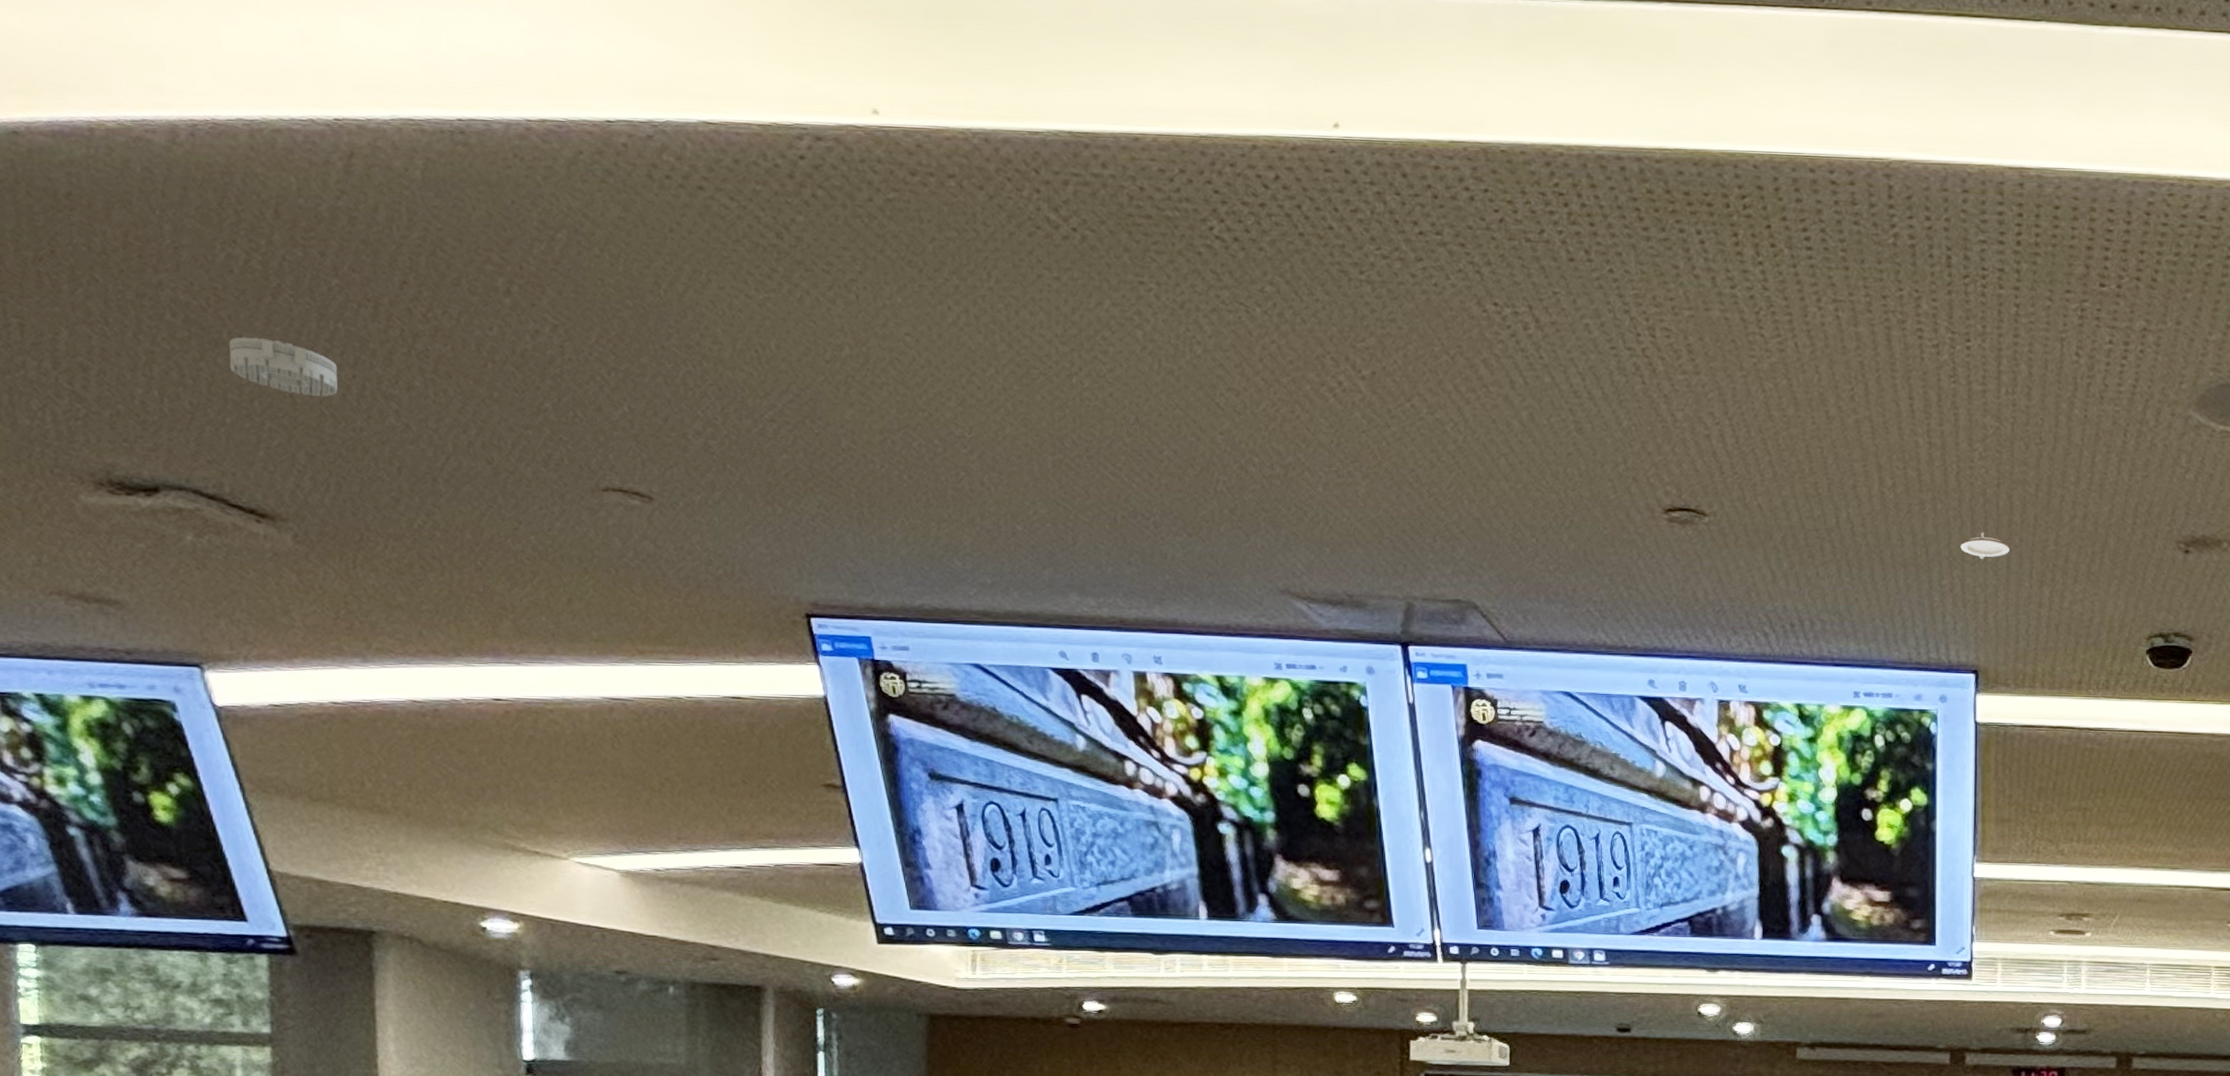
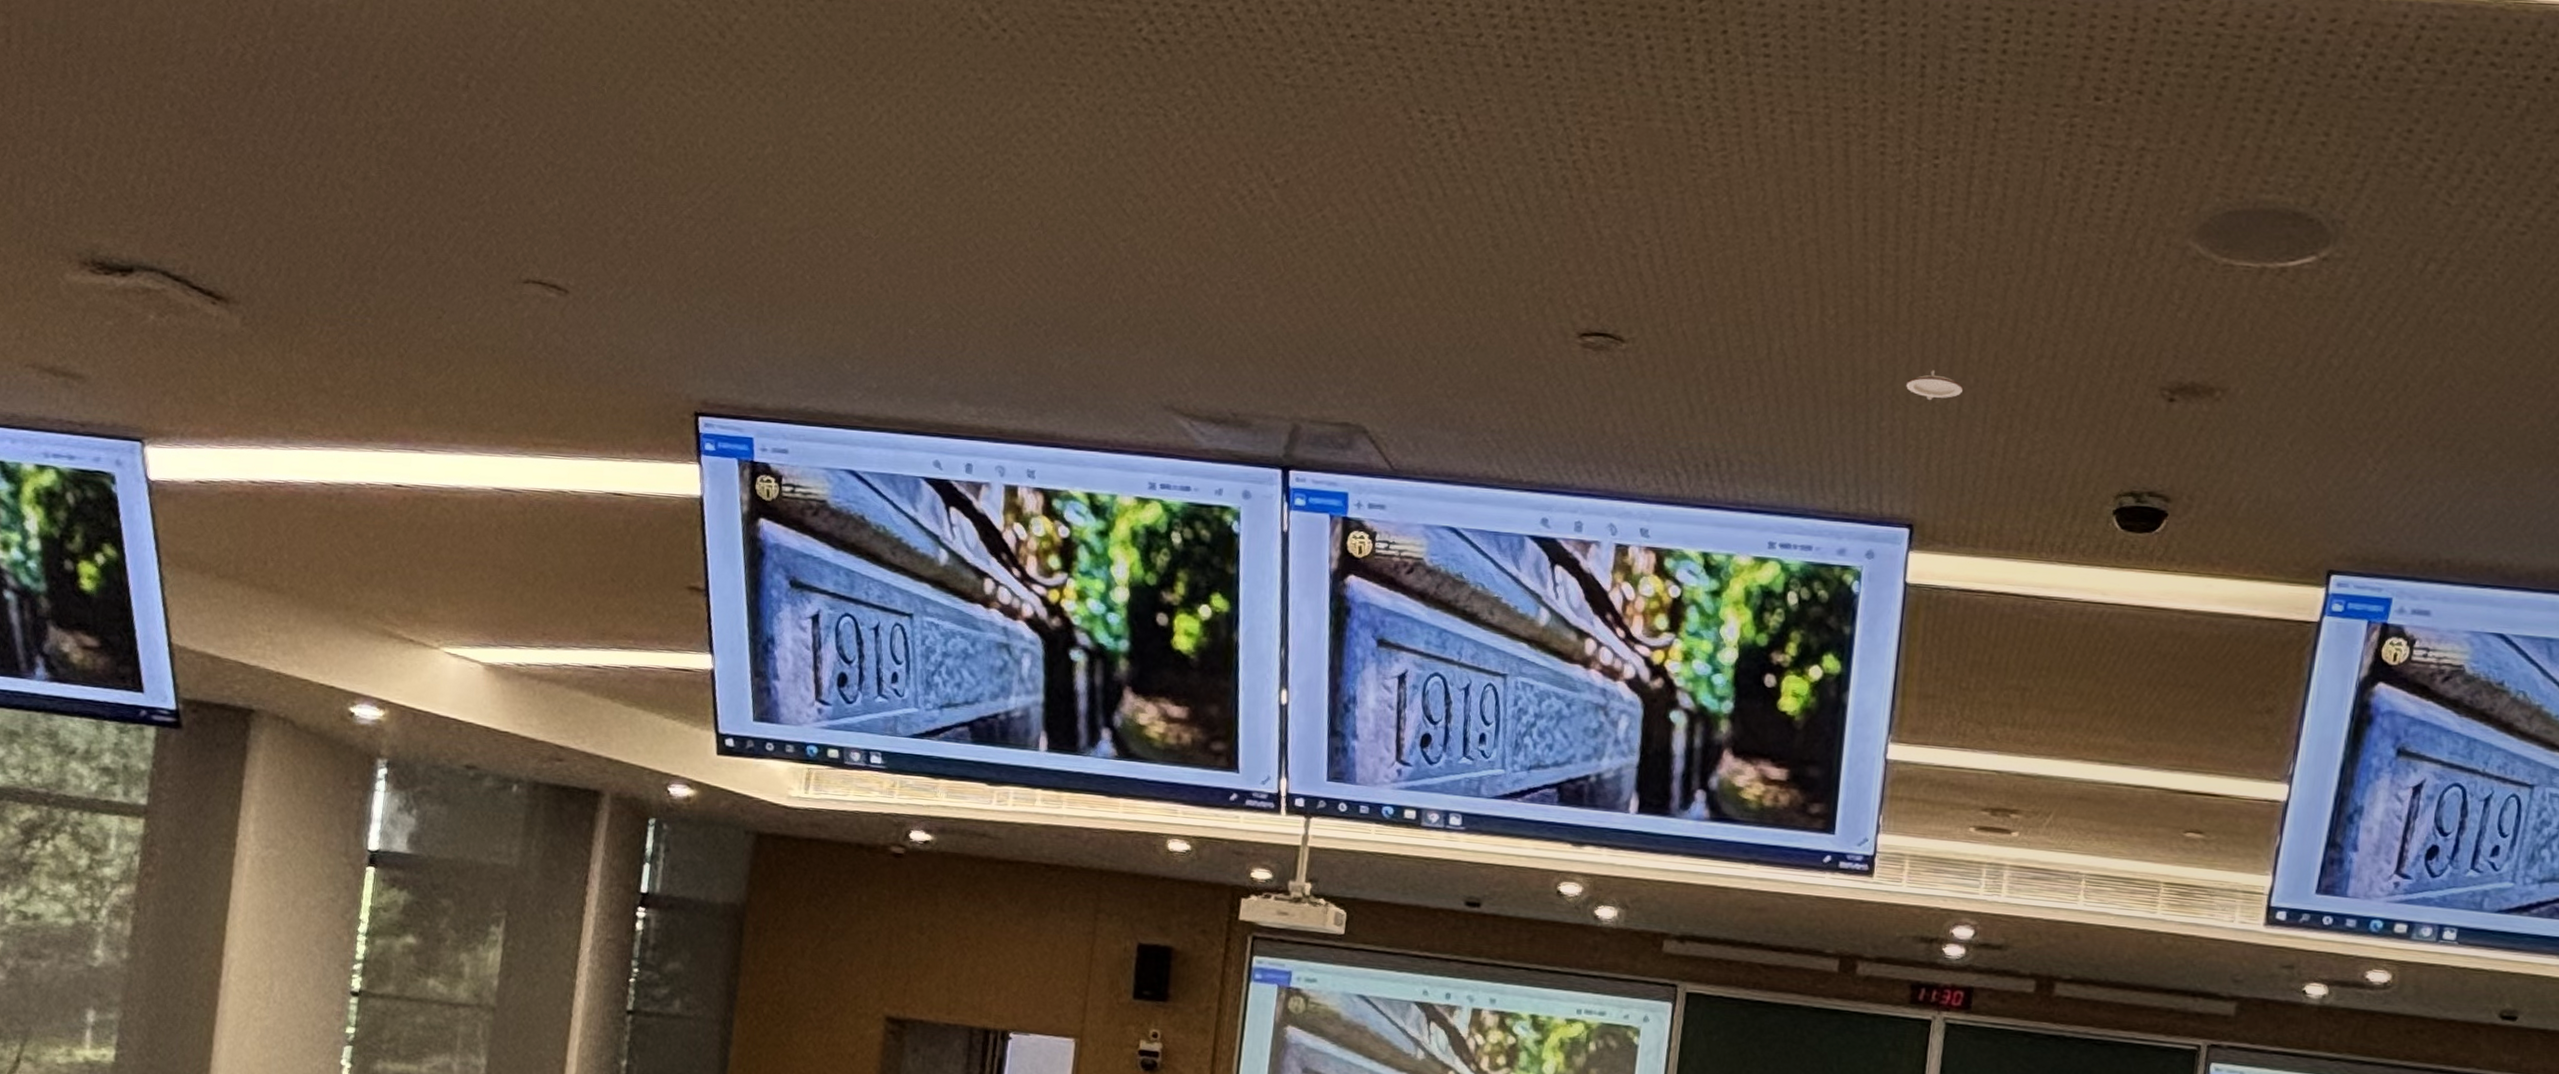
smoke detector: present [229,337,338,396] -> none [212,126,305,185]

